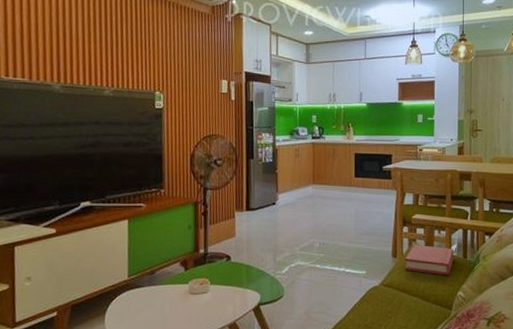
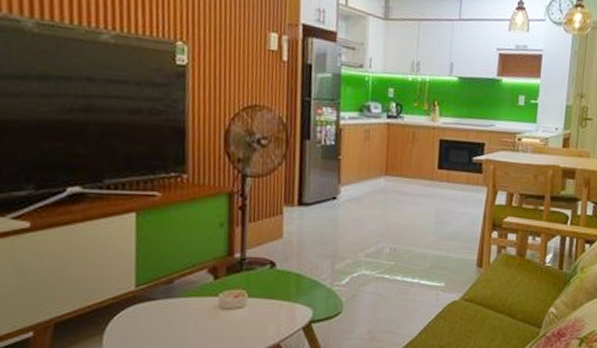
hardback book: present [405,245,454,276] -> none [490,253,549,290]

